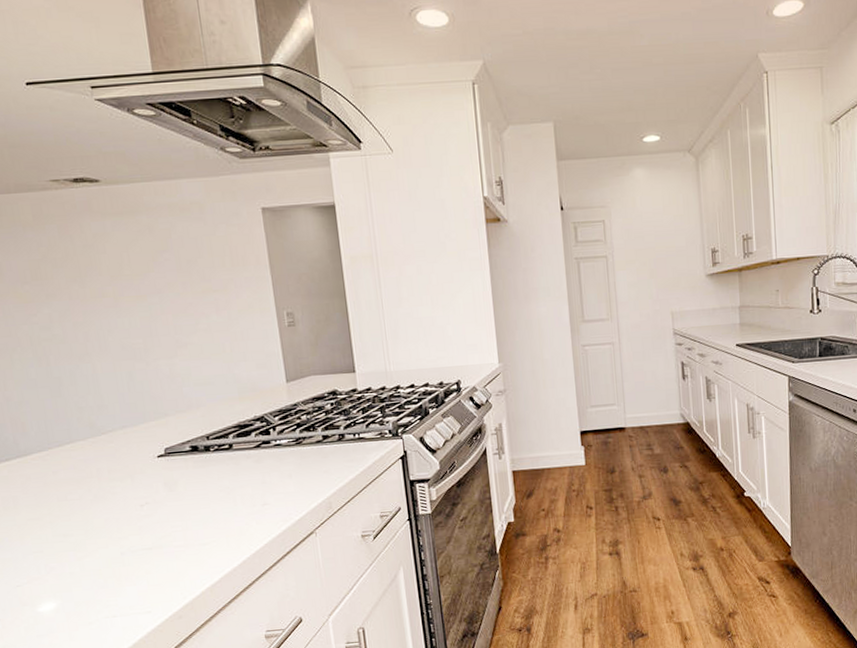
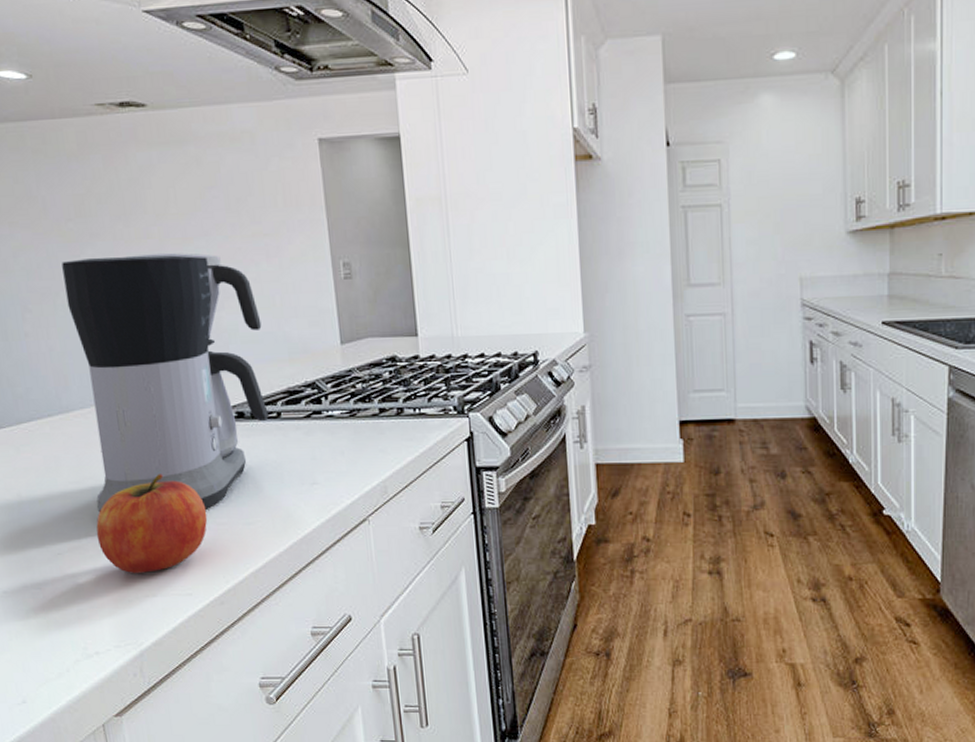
coffee maker: none [18,309,221,545] -> present [61,252,269,513]
fruit: none [55,505,165,599] -> present [96,474,208,574]

